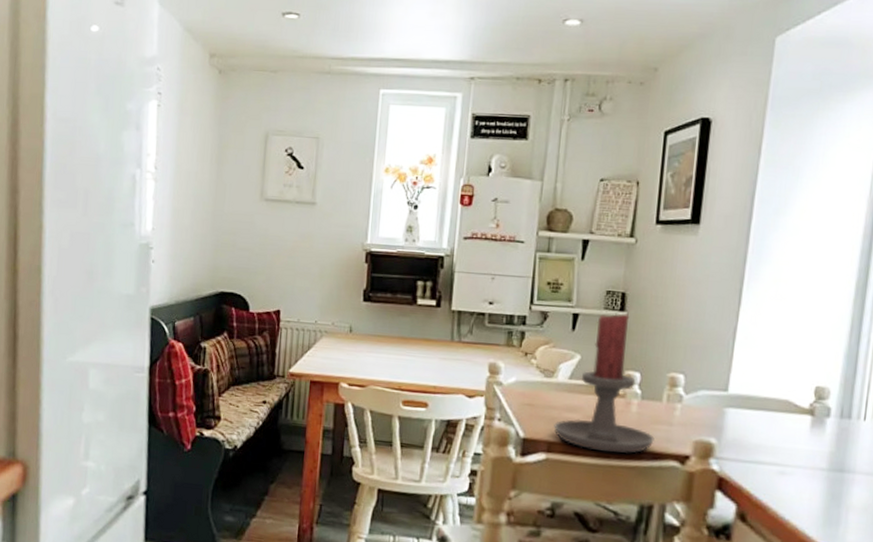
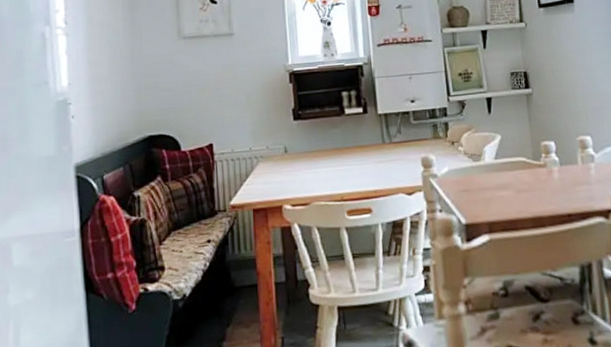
candle holder: present [553,313,655,453] -> none [490,90,580,223]

